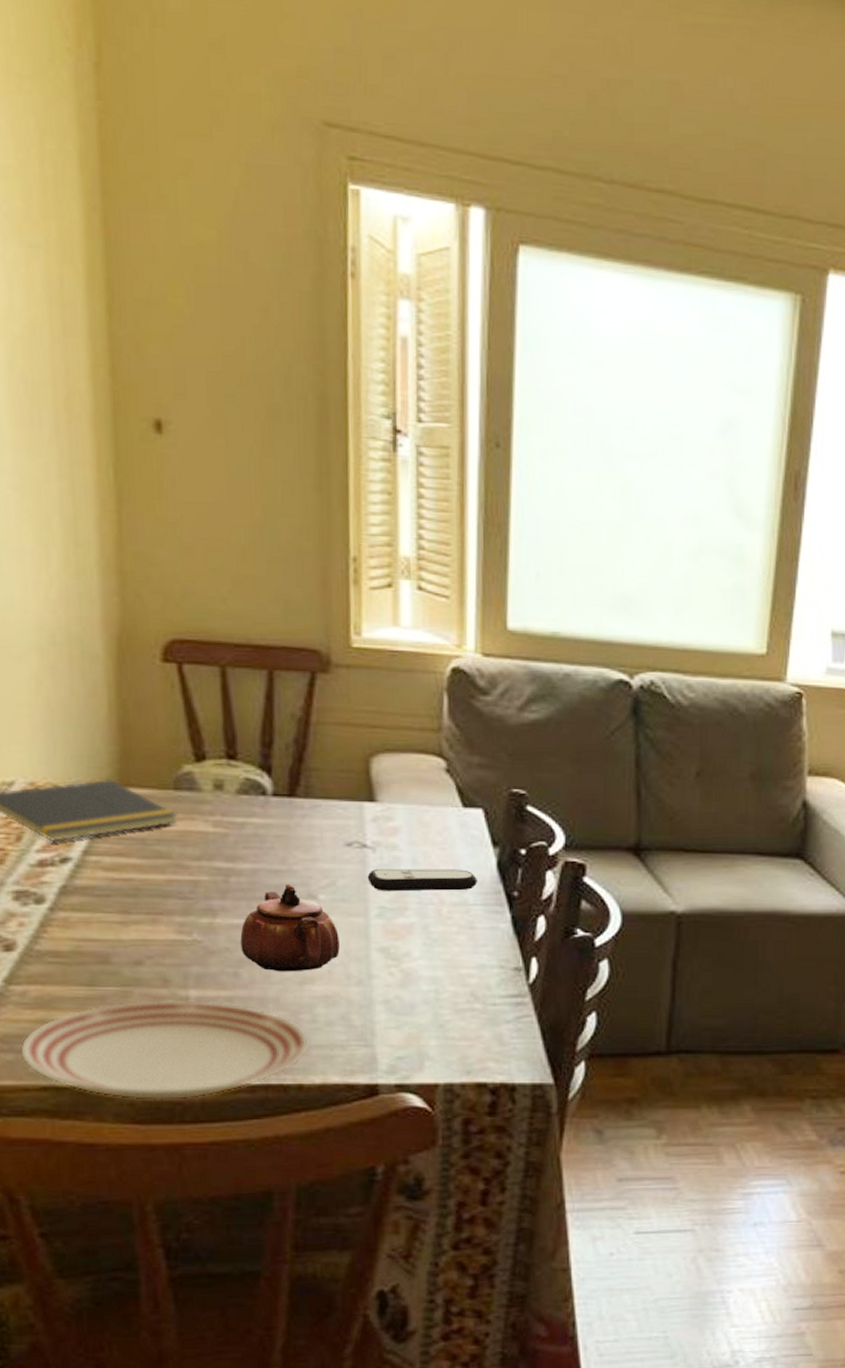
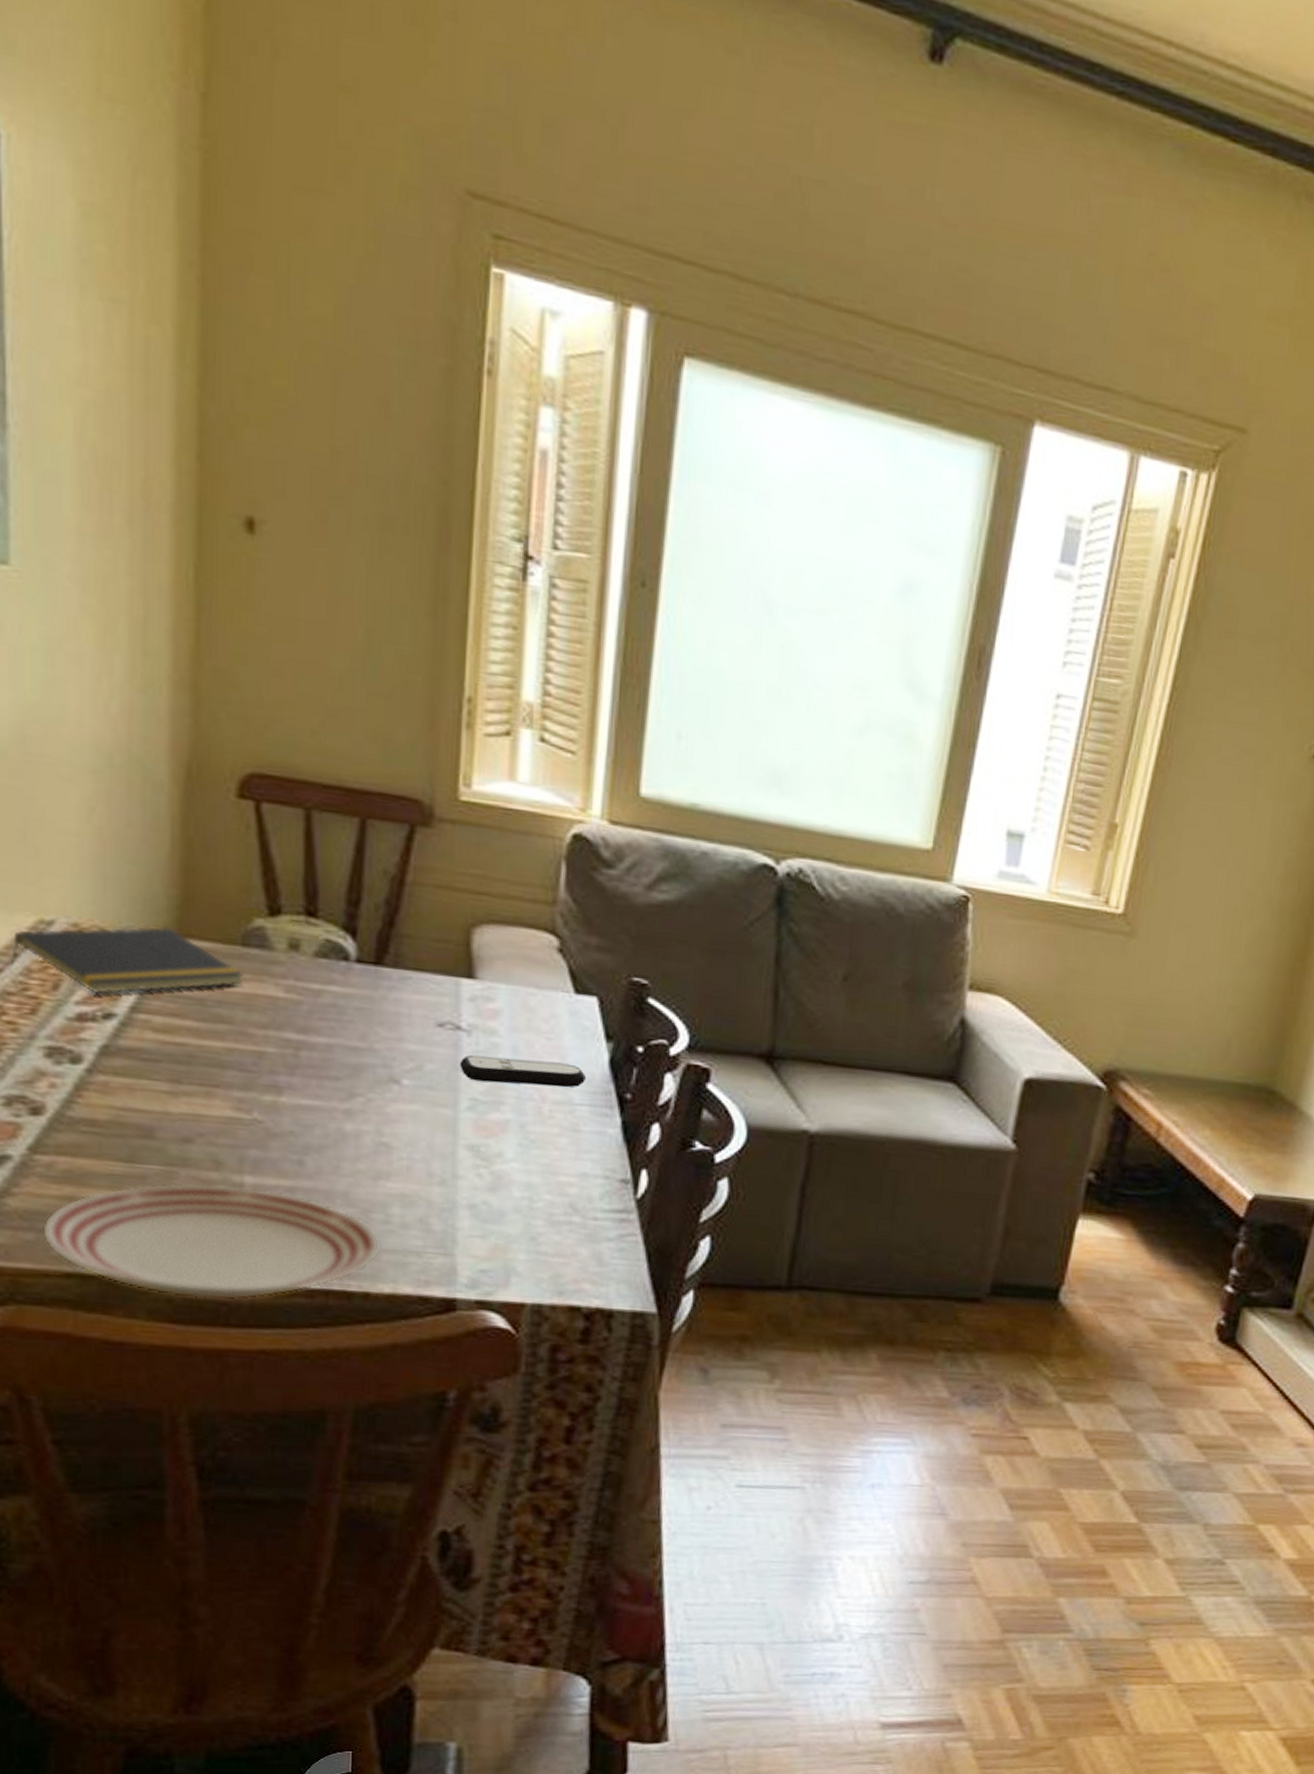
teapot: present [240,883,340,972] -> none [308,1063,423,1165]

